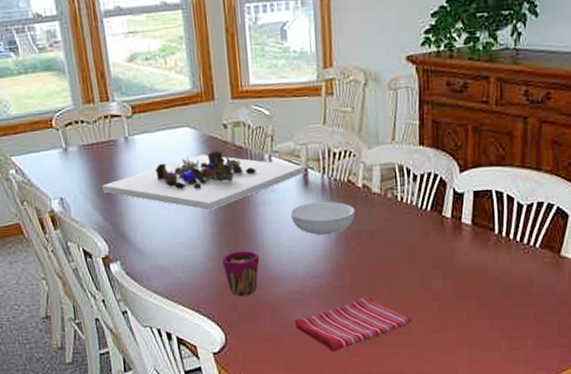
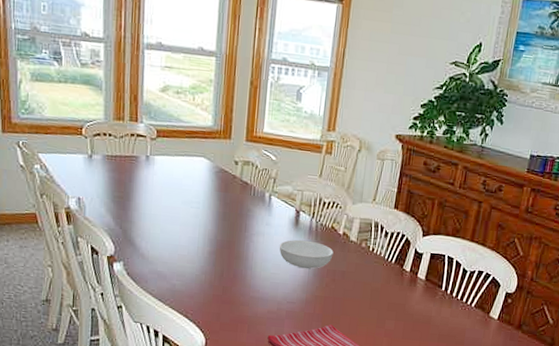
flower arrangement: present [102,150,306,210] -> none [118,181,299,232]
cup: present [222,251,260,297] -> none [214,270,247,309]

